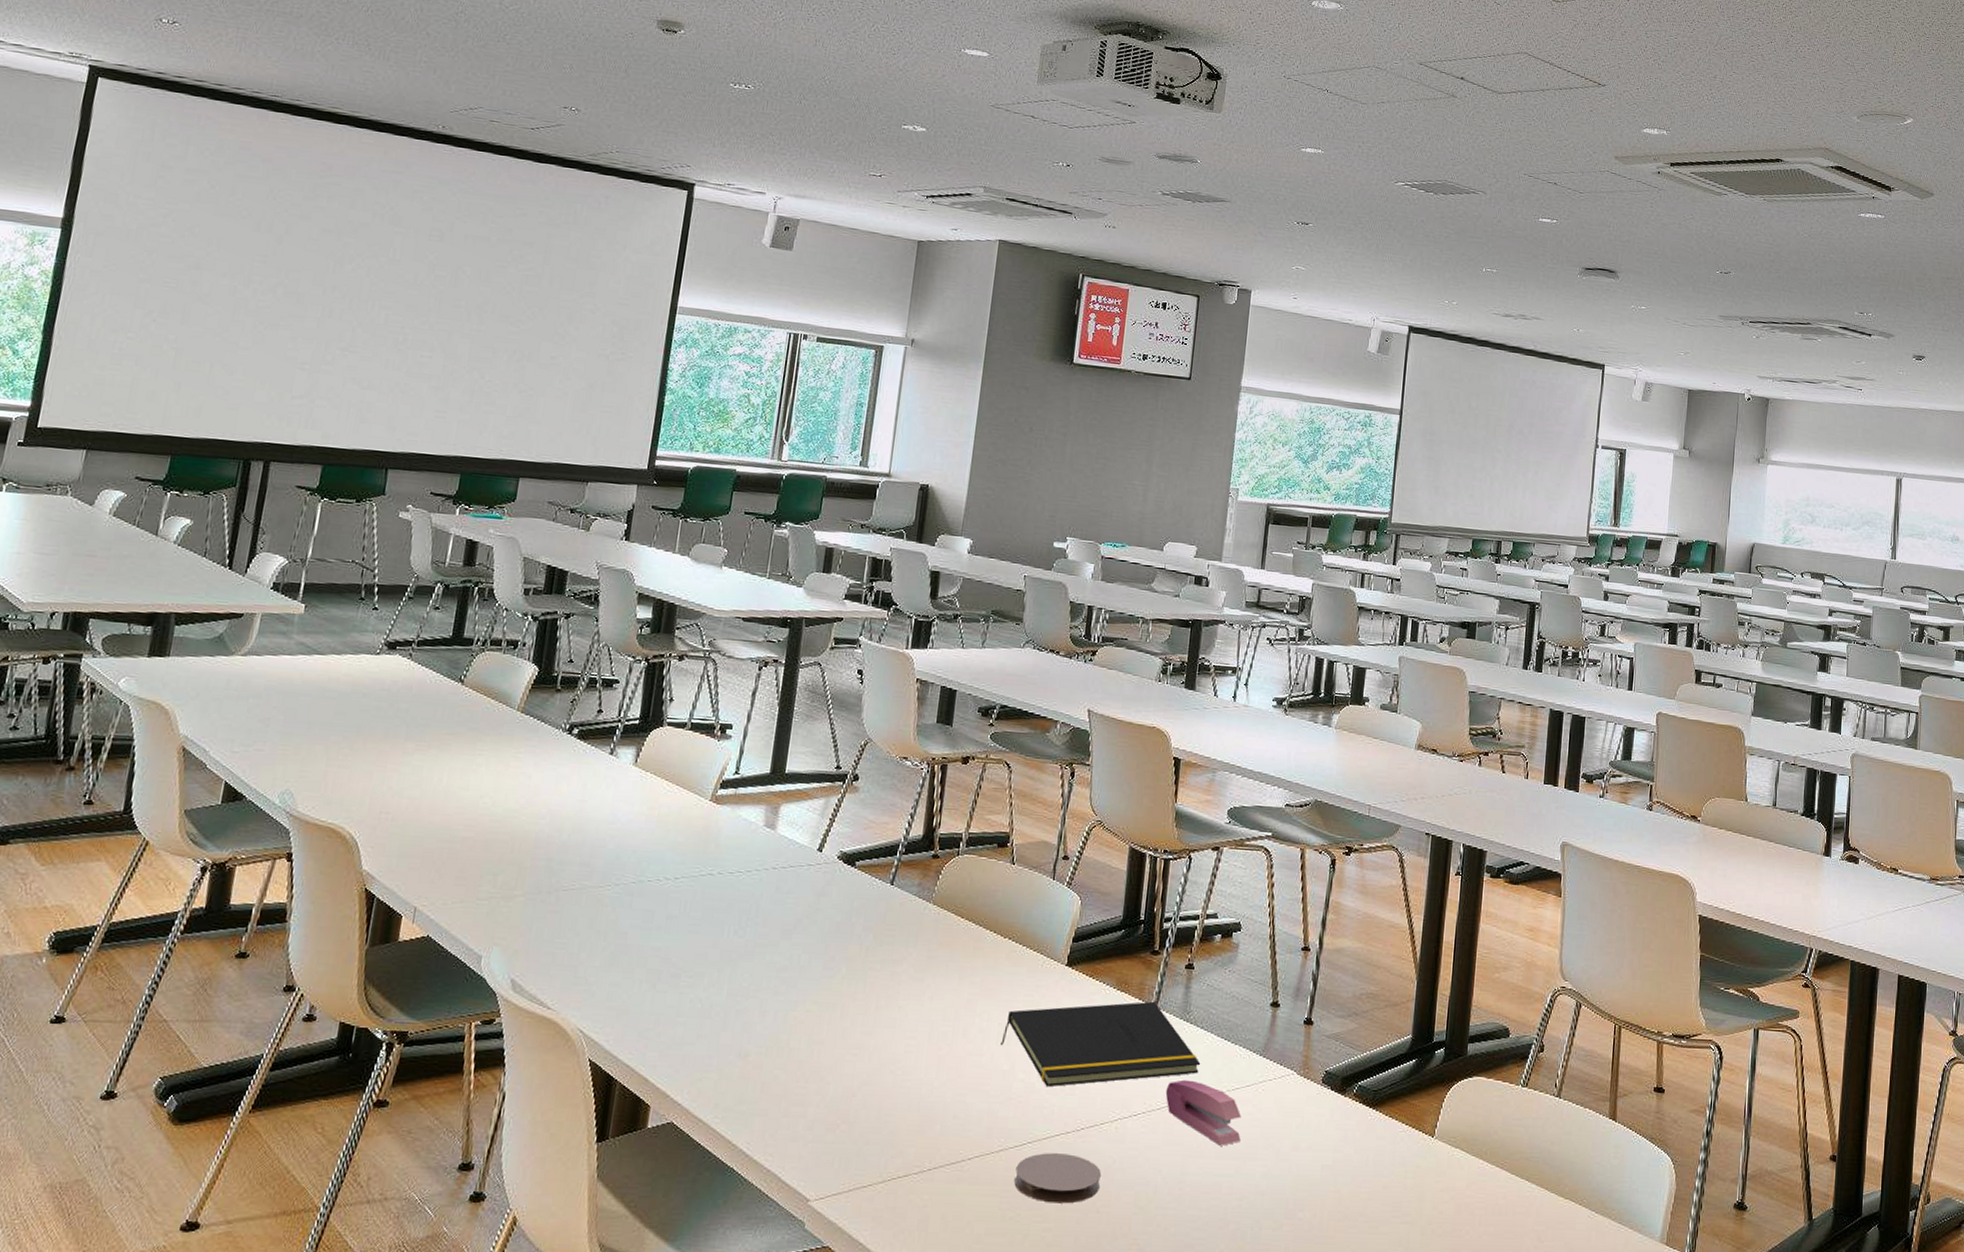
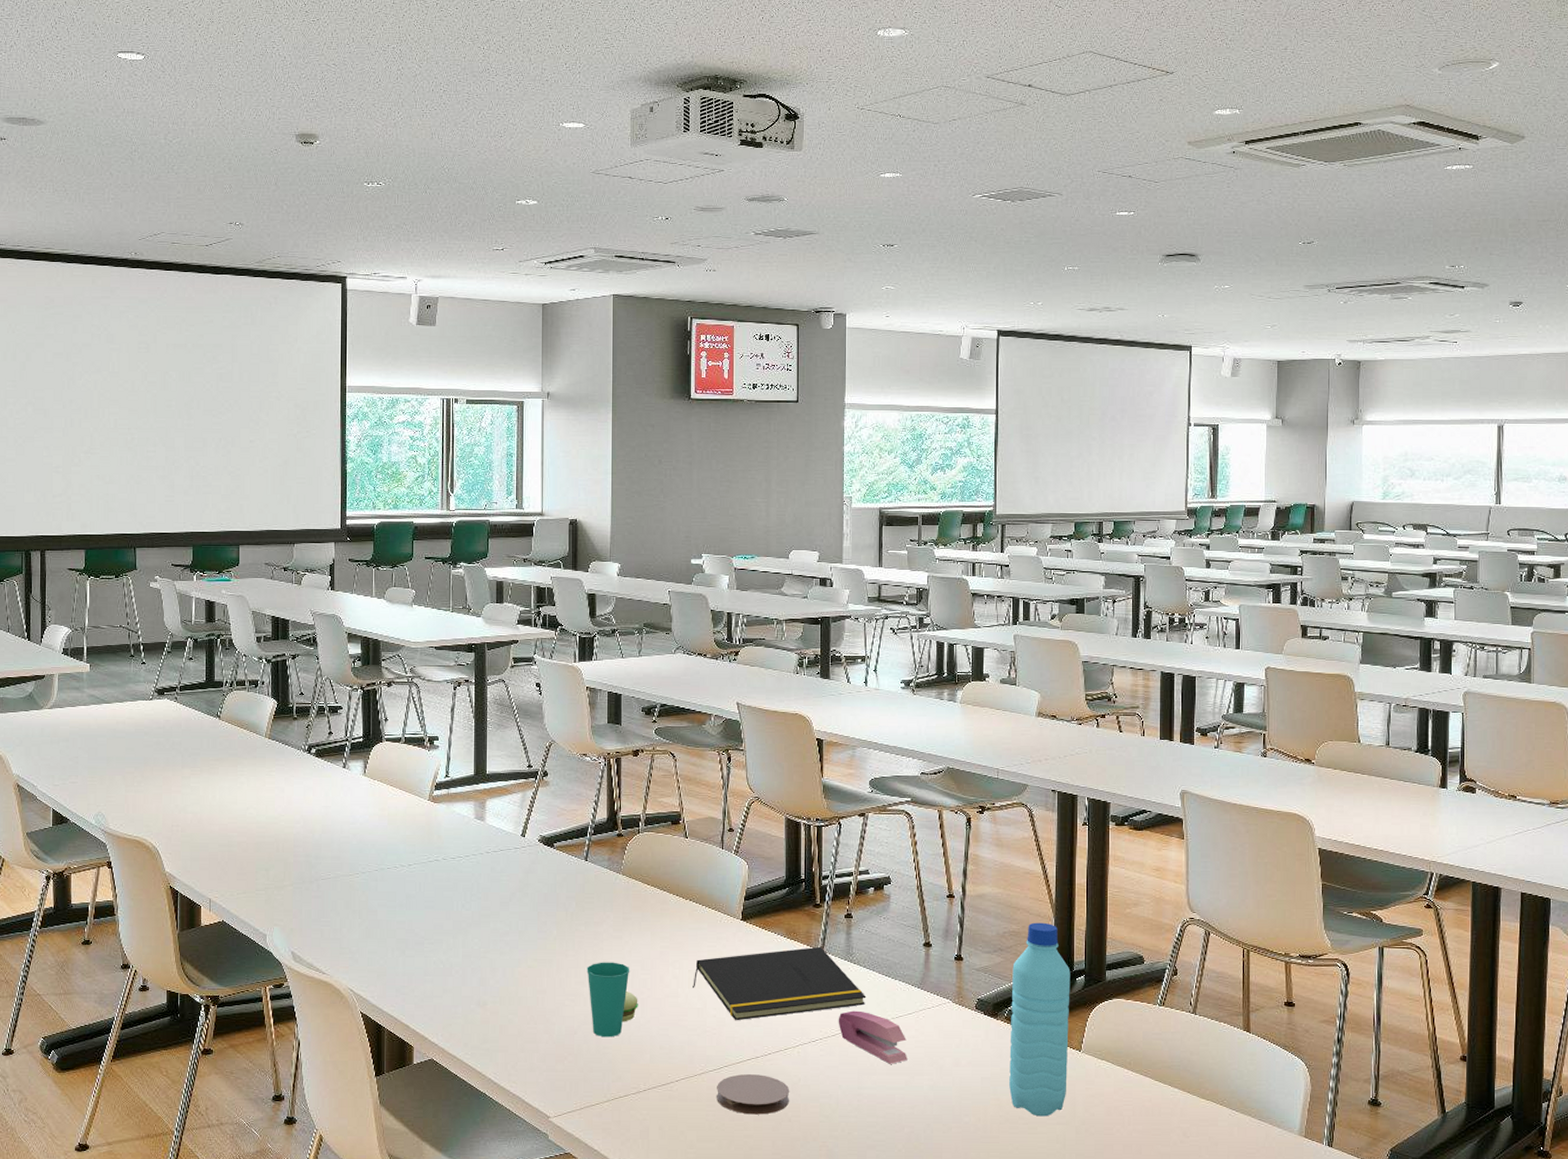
cup: none [875,1008,935,1103] -> present [587,962,638,1037]
water bottle: none [1351,984,1430,1214] -> present [1009,922,1070,1117]

